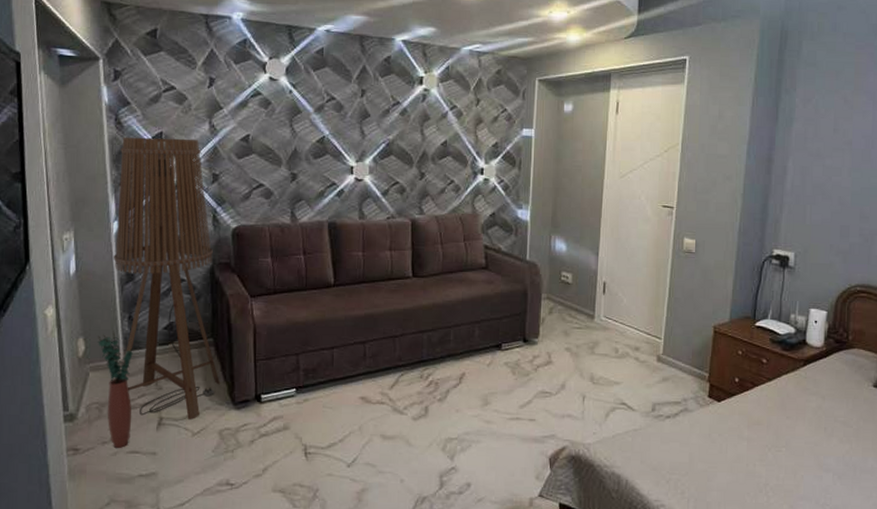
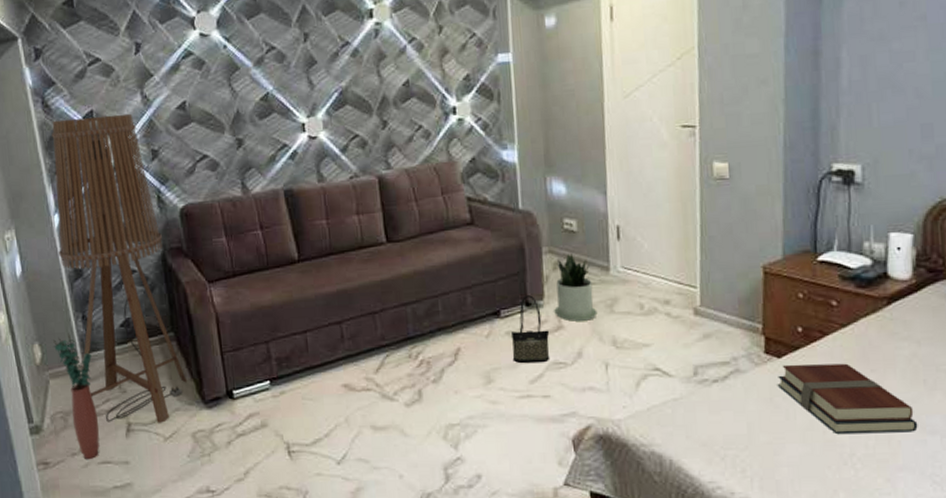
tote bag: none [507,333,541,391] -> present [510,295,550,364]
planter: none [546,301,581,359] -> present [554,254,598,322]
books: none [715,407,817,469] -> present [777,363,918,434]

